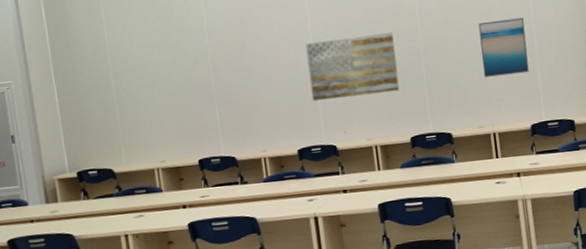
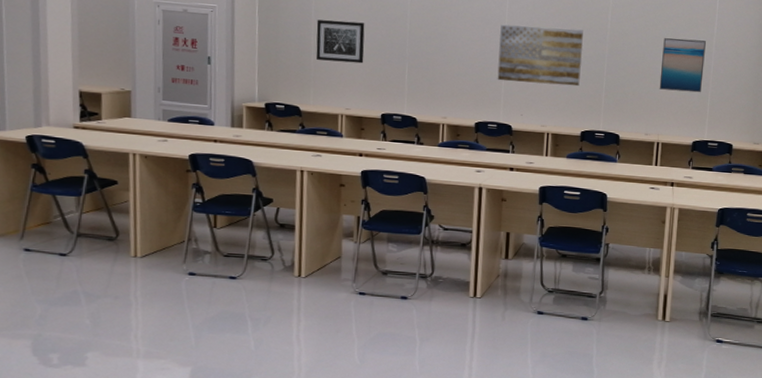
wall art: none [116,69,171,117] -> present [315,19,365,64]

